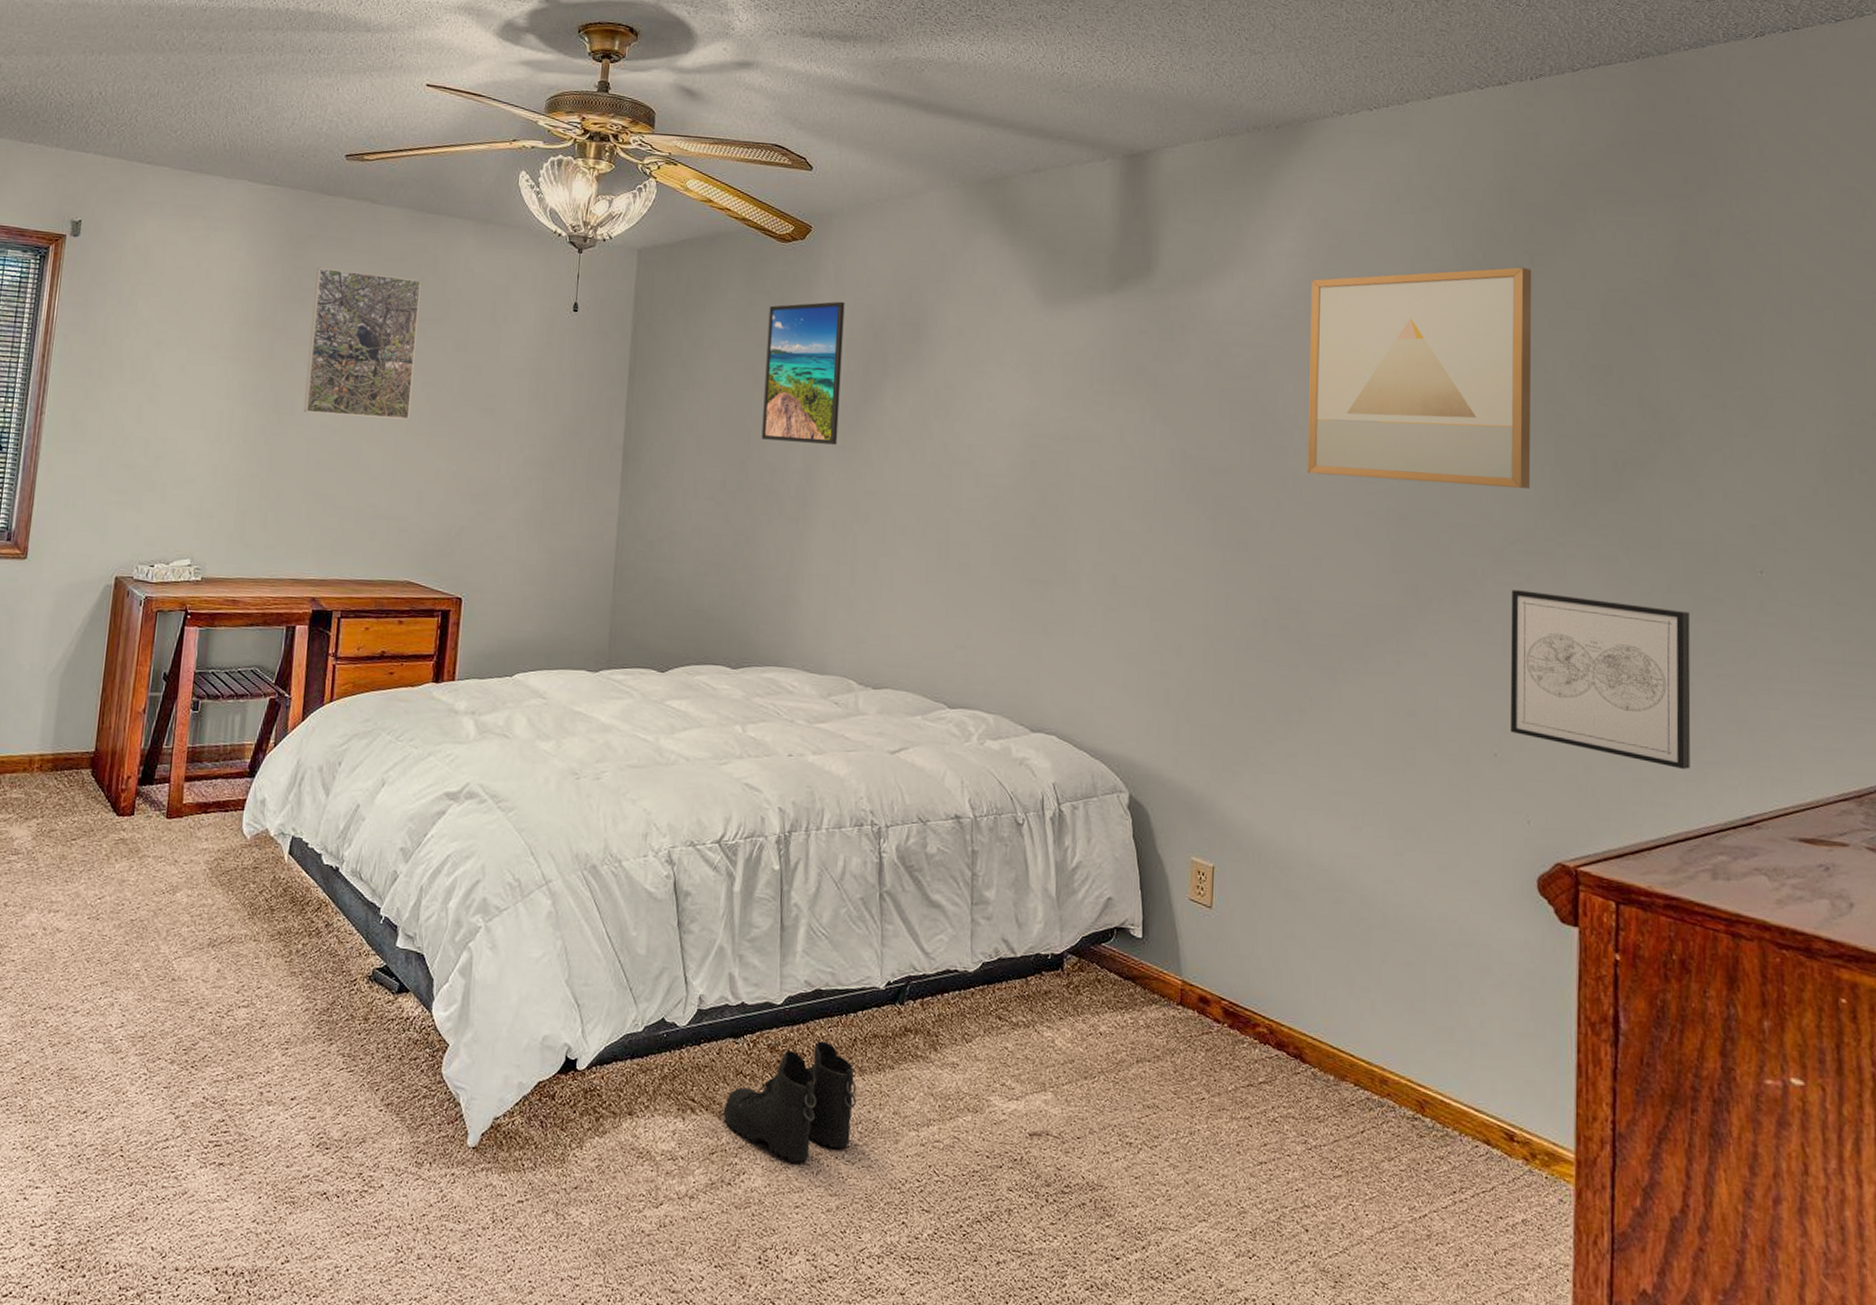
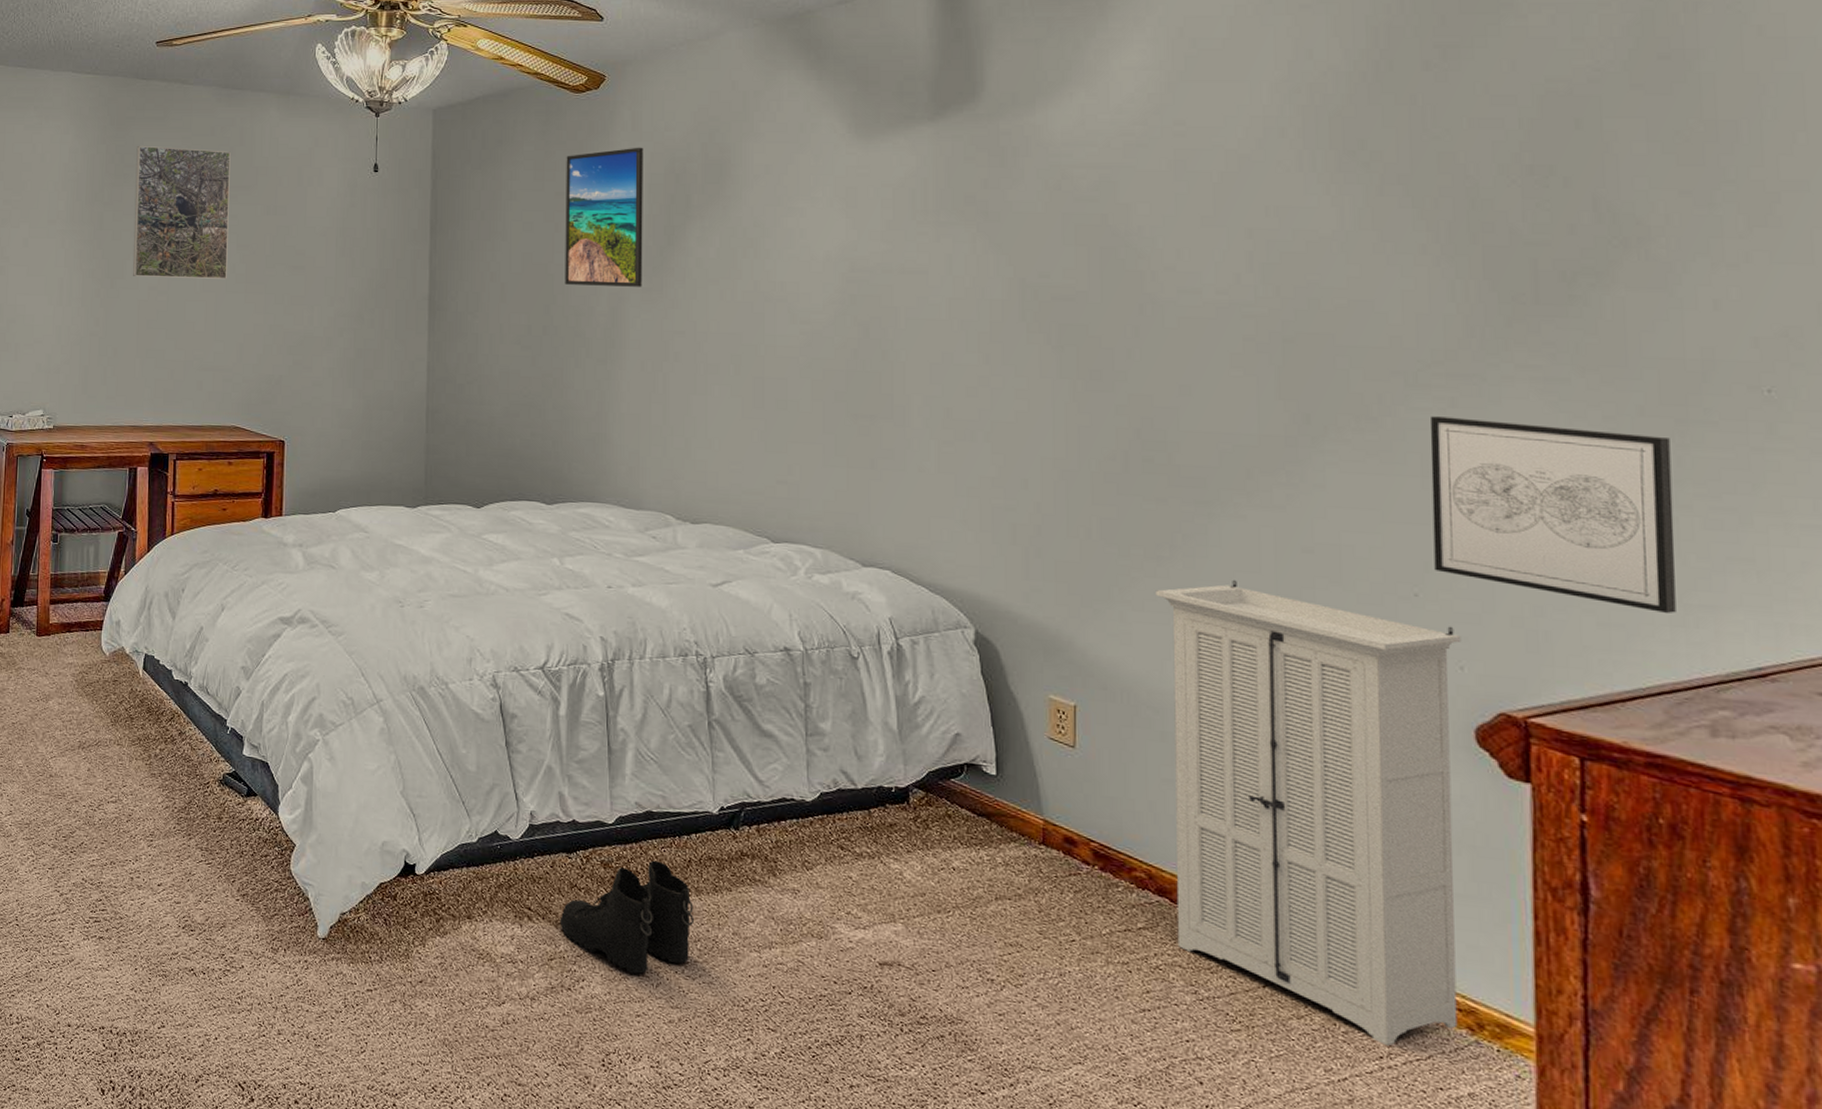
storage cabinet: none [1285,742,1529,1181] -> present [1155,579,1462,1047]
wall art: present [1307,267,1532,489] -> none [1166,63,1451,305]

